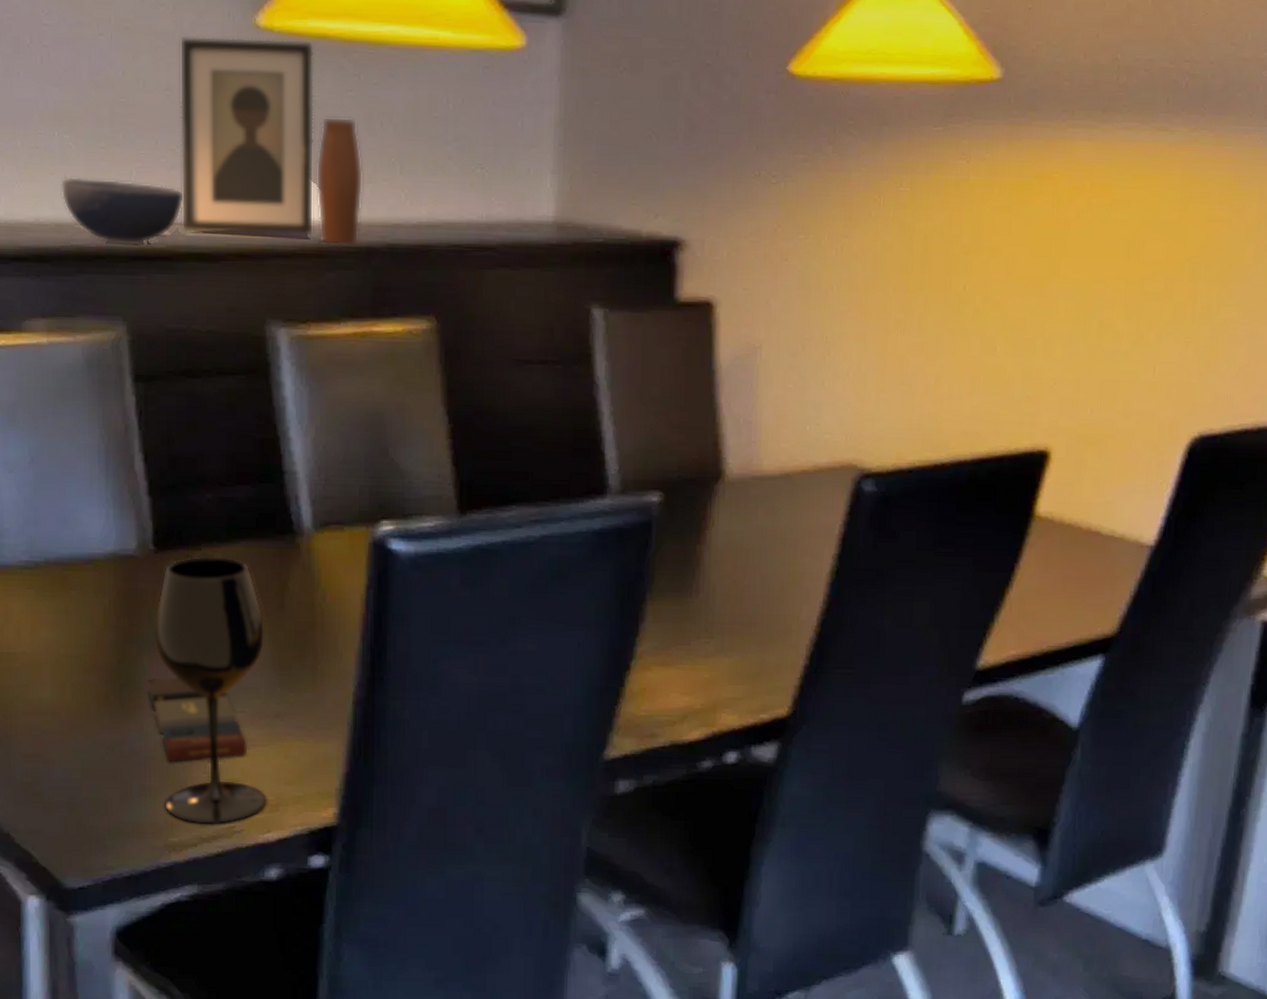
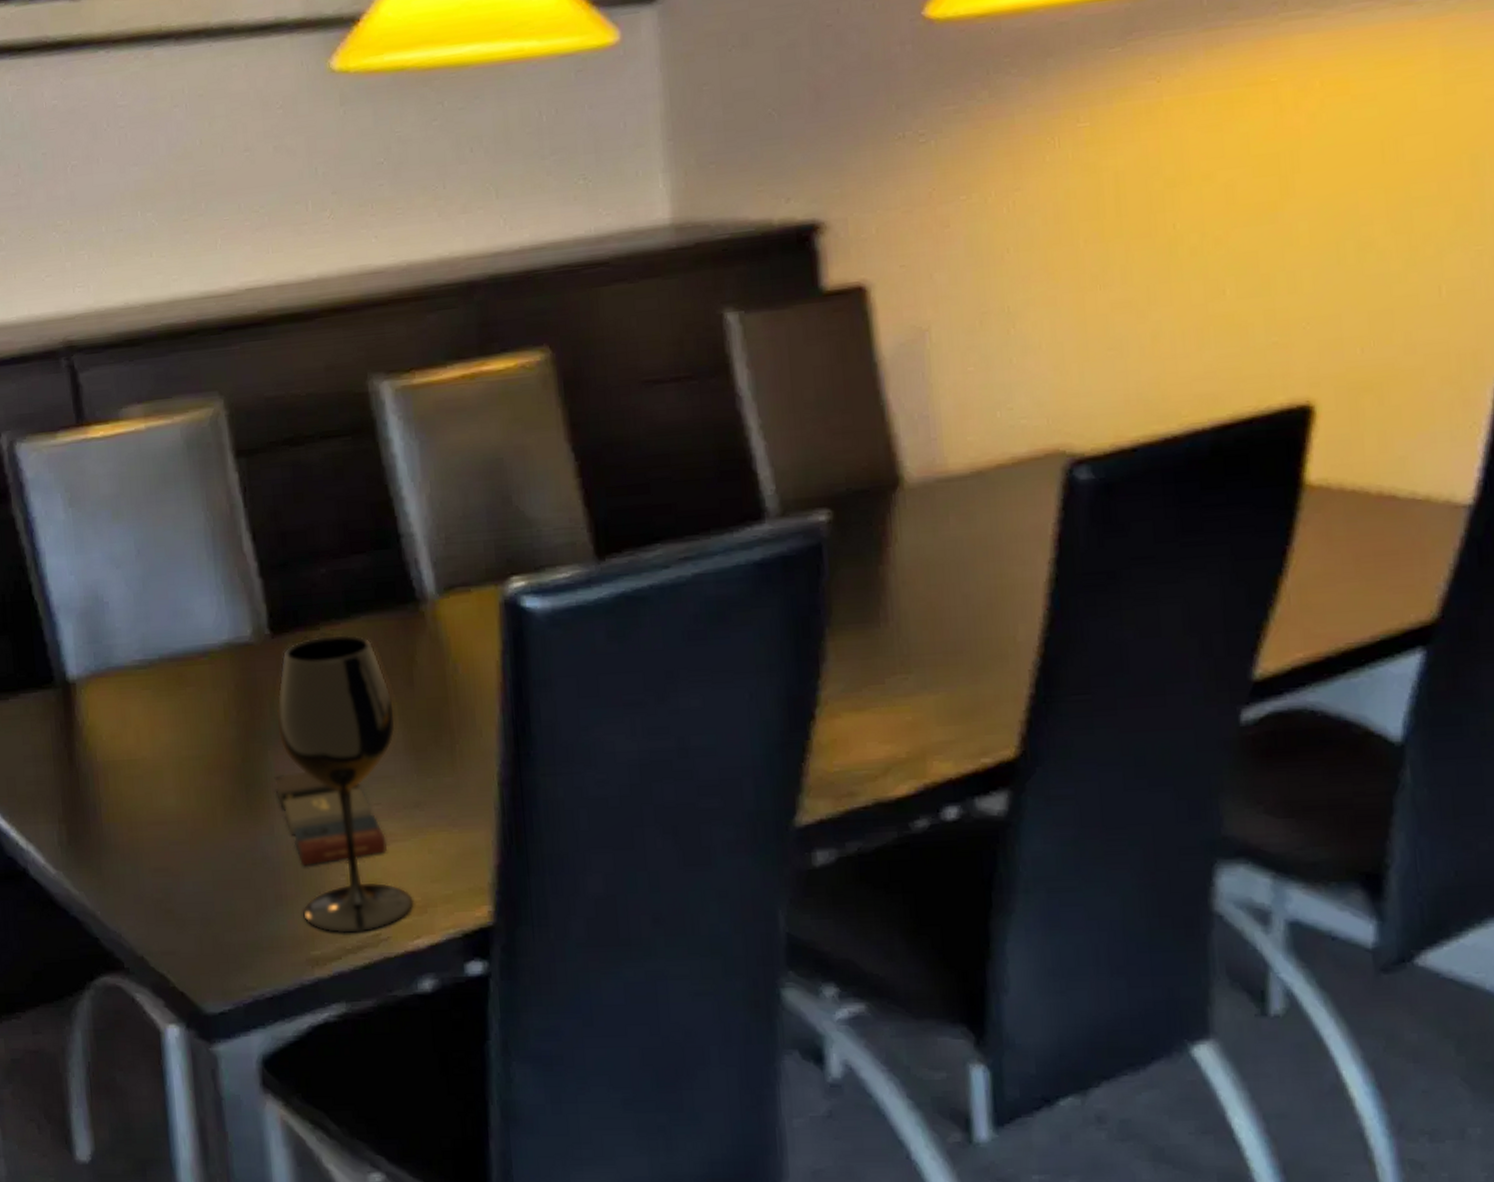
bowl: present [61,177,182,244] -> none [147,249,271,316]
picture frame: present [179,36,316,236] -> none [254,76,410,294]
vase: present [316,116,364,247] -> none [405,148,459,287]

